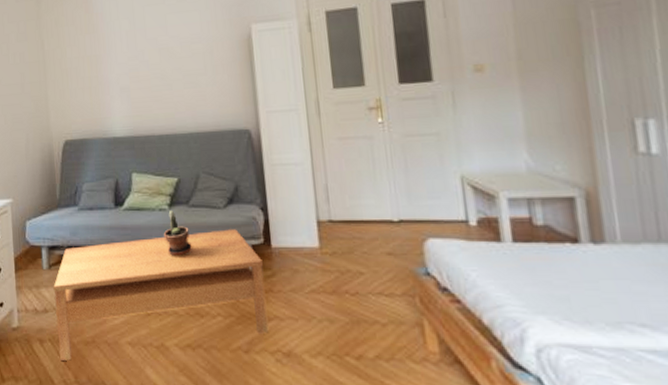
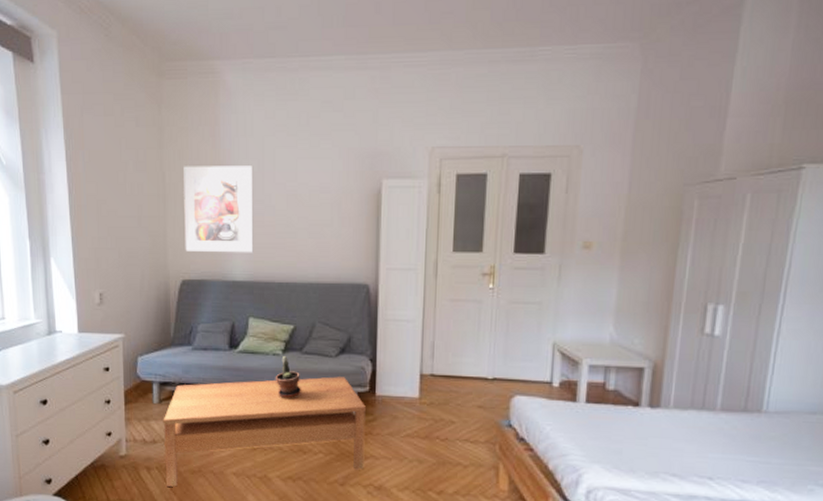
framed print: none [60,25,132,112] -> present [183,166,254,253]

